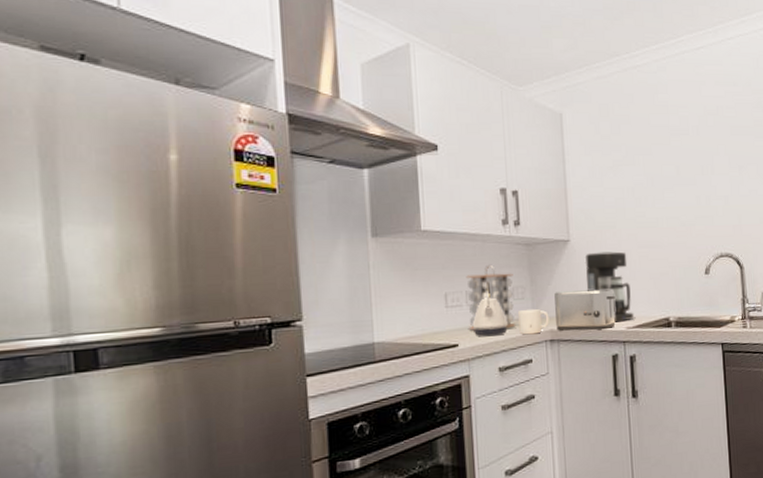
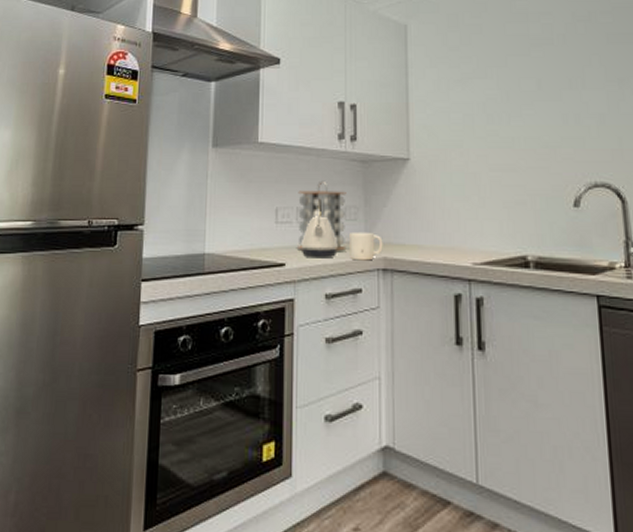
toaster: present [554,288,617,332] -> none [389,215,462,264]
coffee maker: present [584,251,634,323] -> none [425,173,483,256]

